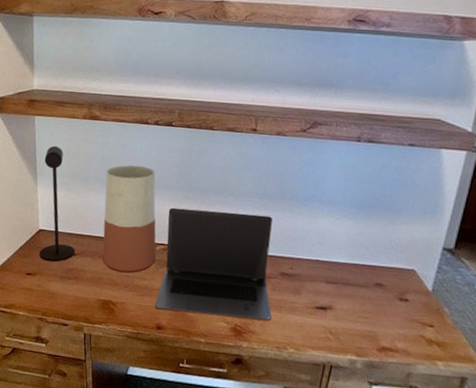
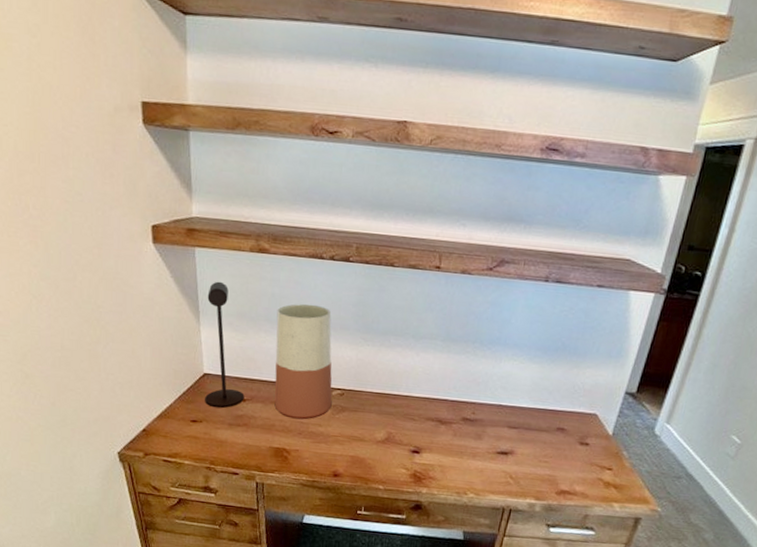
laptop computer: present [155,207,272,322] -> none [331,350,455,467]

